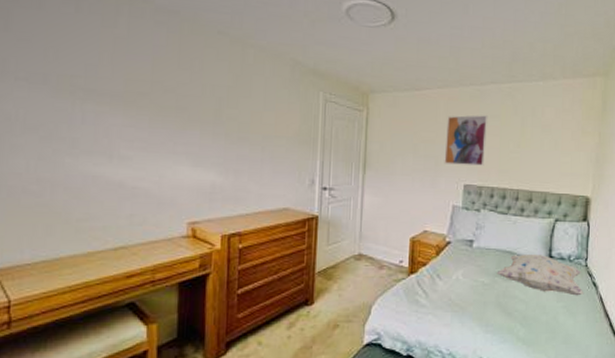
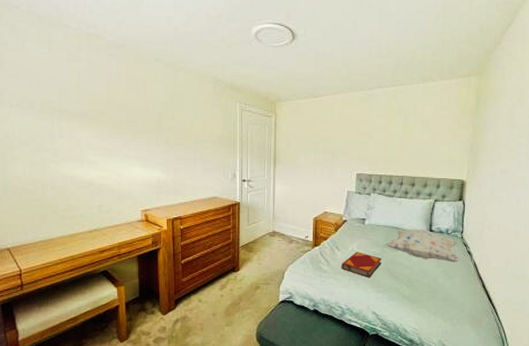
hardback book: none [443,282,492,314] -> present [342,252,382,277]
wall art: present [444,114,489,166] -> none [340,115,376,157]

